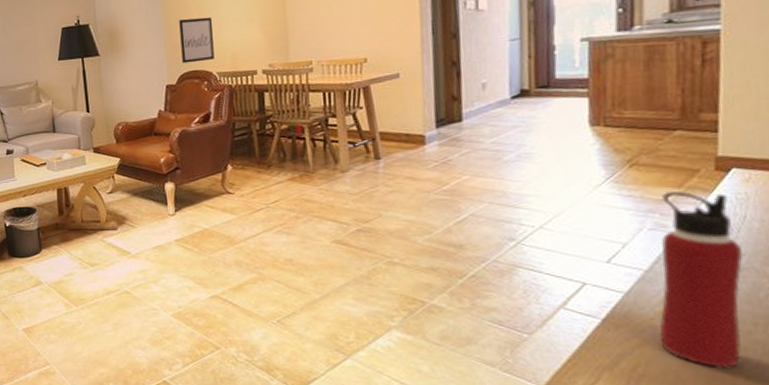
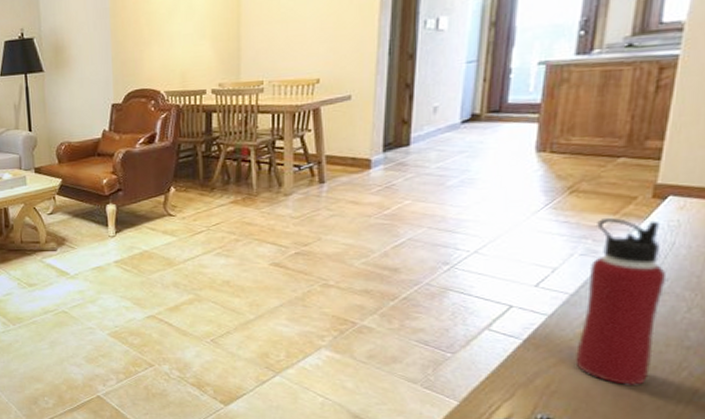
wall art: present [179,16,215,64] -> none [128,32,164,82]

